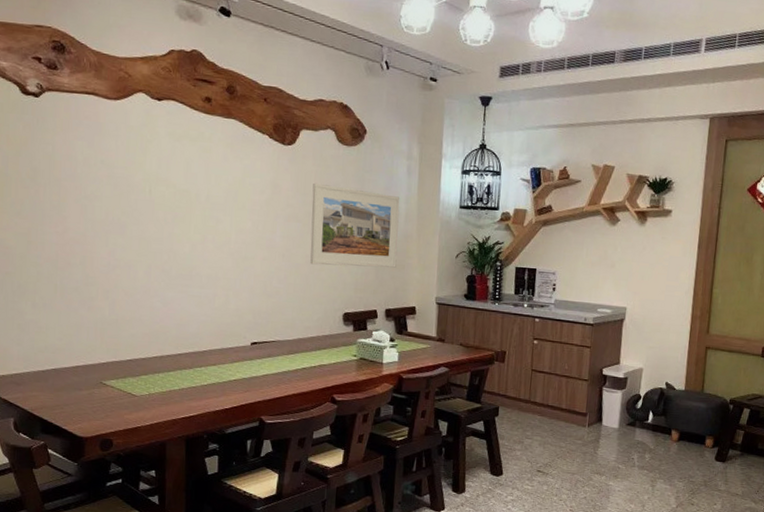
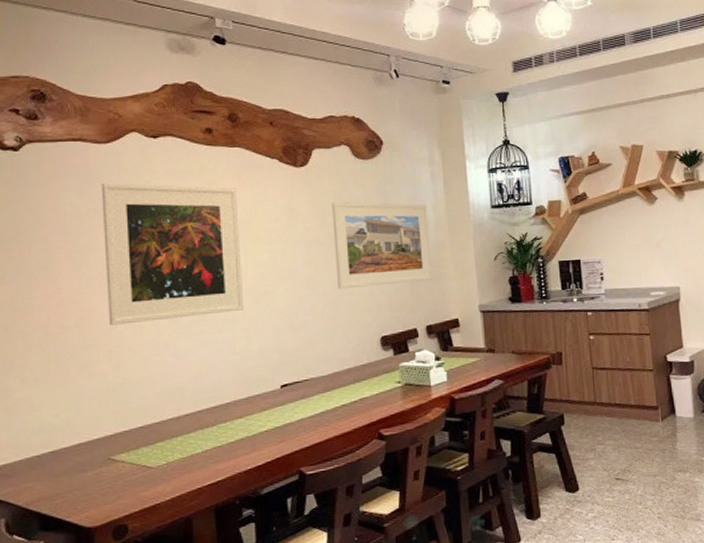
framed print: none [108,136,228,271] -> present [101,182,245,325]

